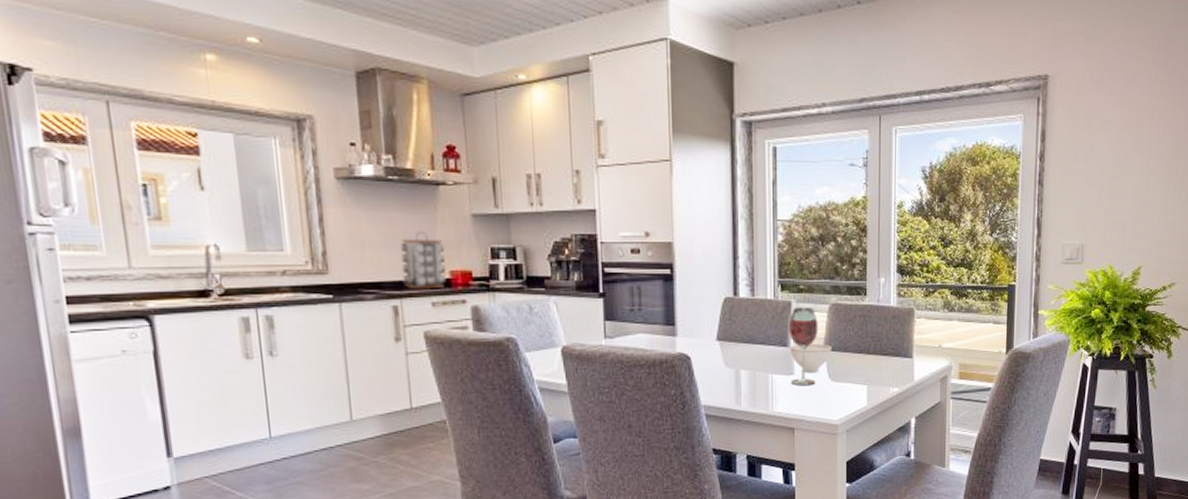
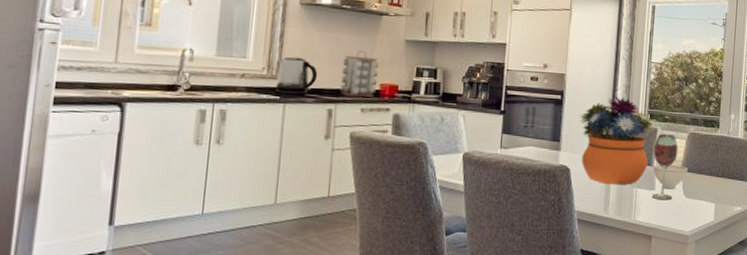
kettle: none [323,245,374,292] -> present [275,56,318,96]
flower arrangement: none [695,264,785,371] -> present [579,95,653,184]

